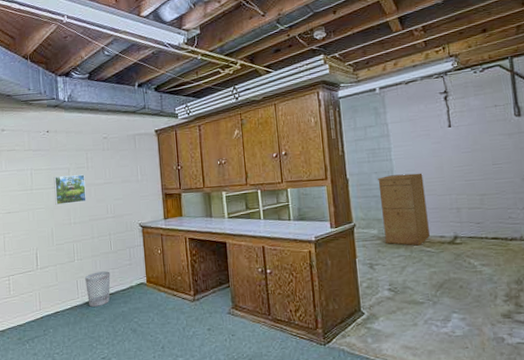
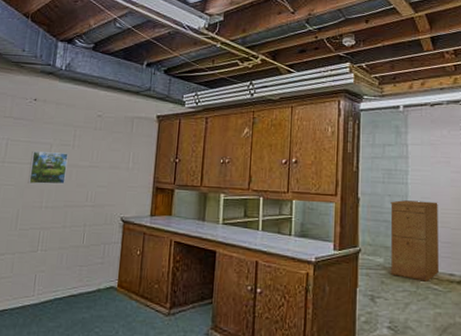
wastebasket: present [85,271,111,307] -> none [44,267,77,309]

